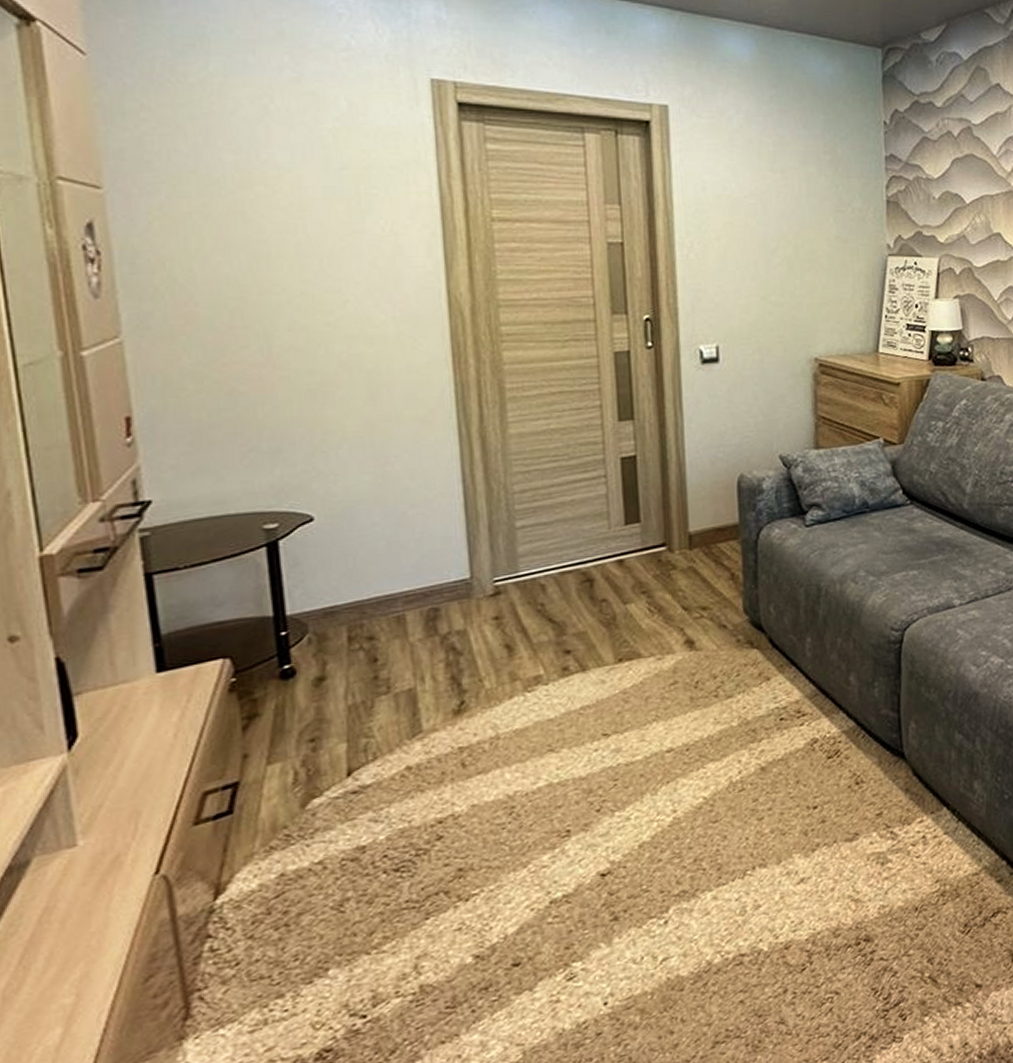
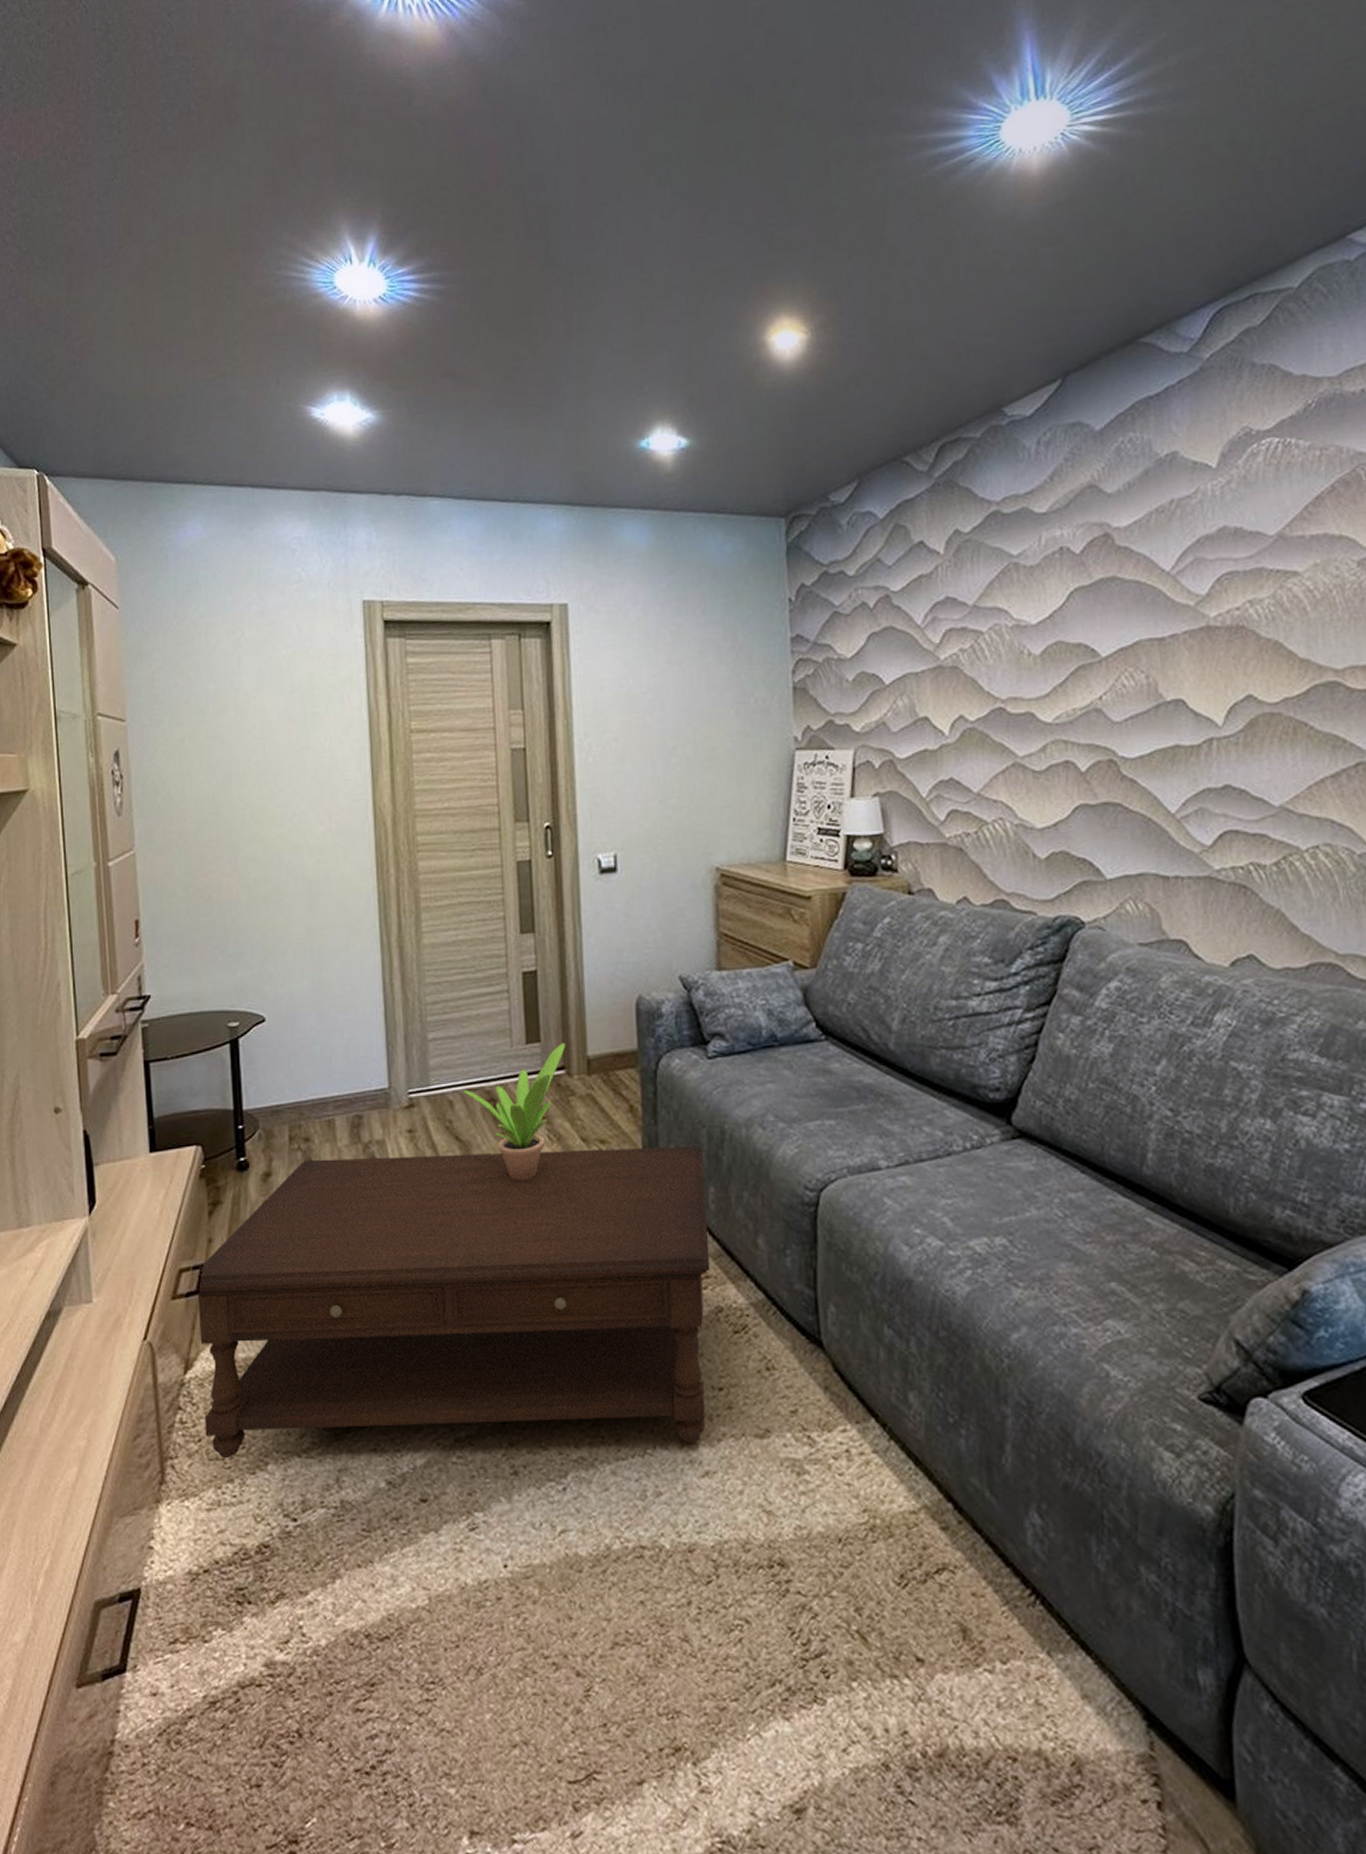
coffee table: none [228,604,807,976] -> present [196,1146,711,1459]
potted plant: none [556,521,666,653] -> present [463,1042,565,1180]

